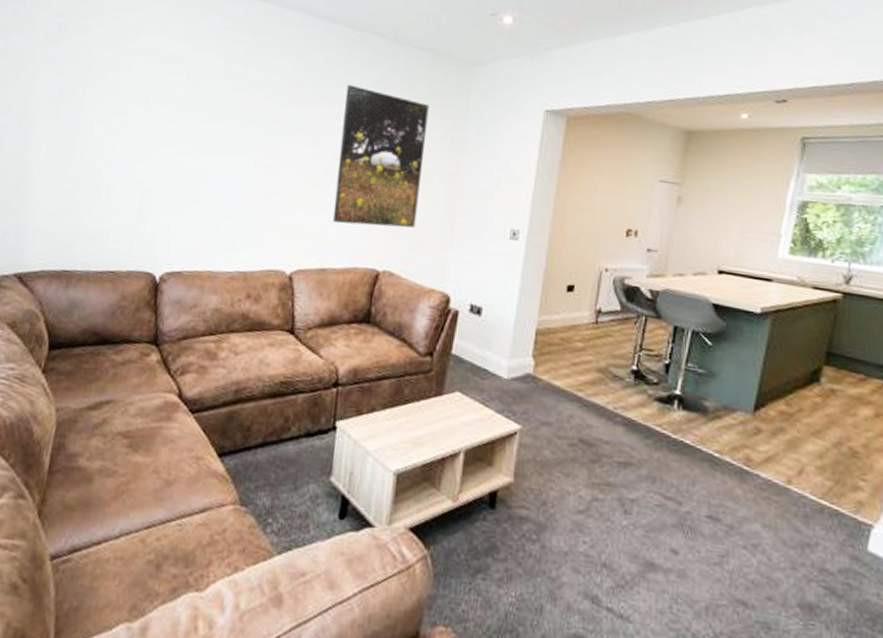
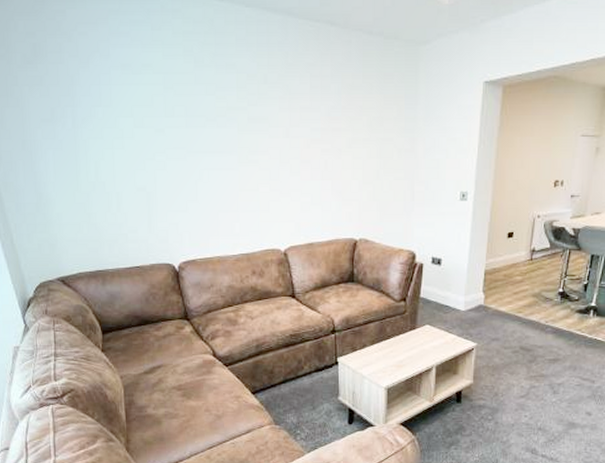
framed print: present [333,84,430,228] -> none [308,76,383,204]

